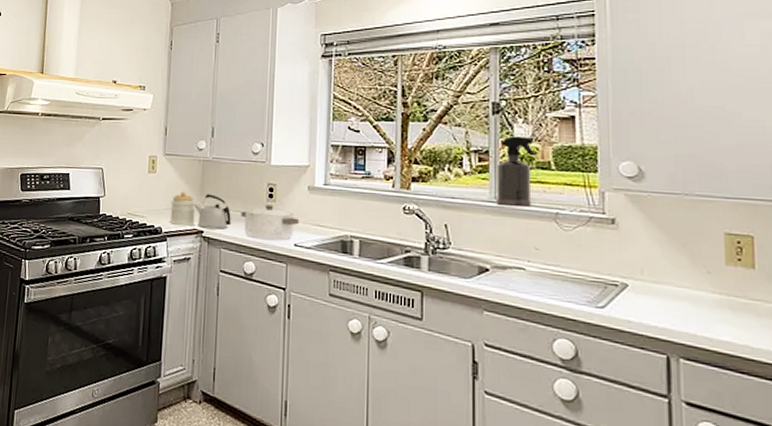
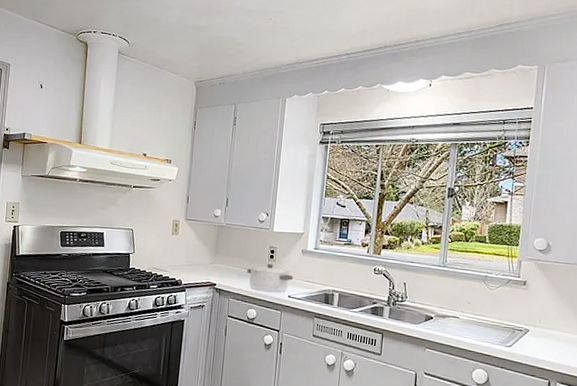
jar: present [169,191,196,227] -> none [188,250,211,280]
kettle: present [193,194,231,230] -> none [208,253,239,283]
spray bottle: present [496,136,537,208] -> none [443,215,477,272]

